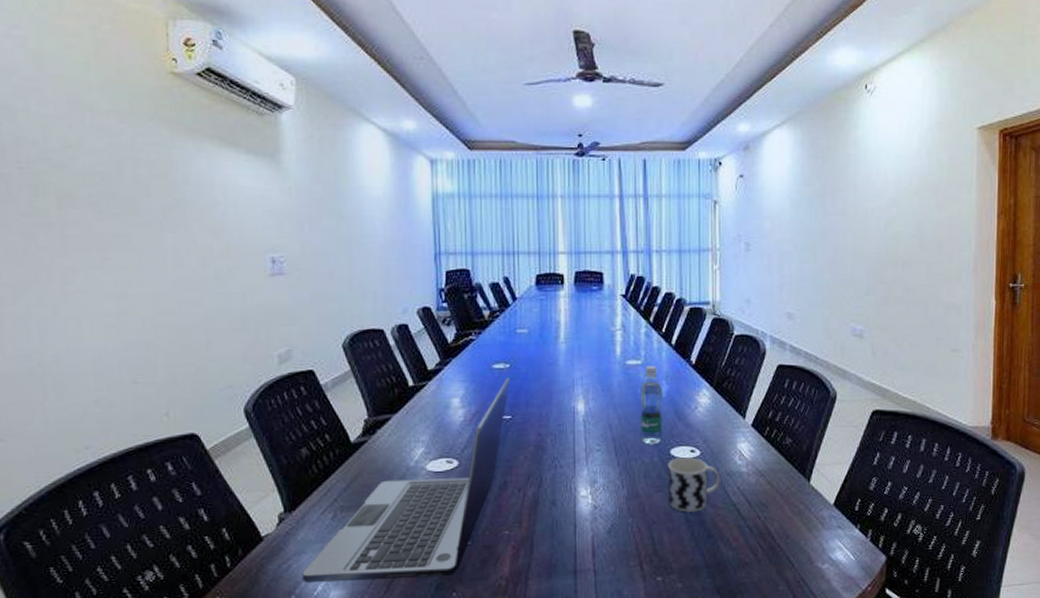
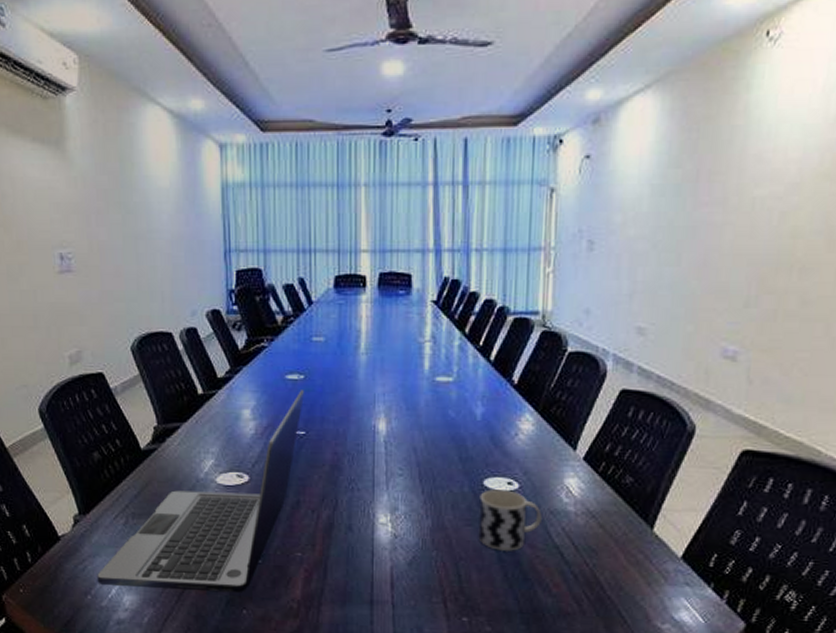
bottle: present [640,366,662,445] -> none [449,384,476,473]

